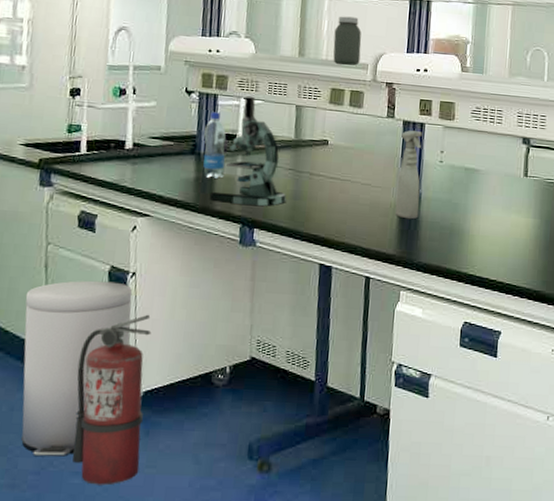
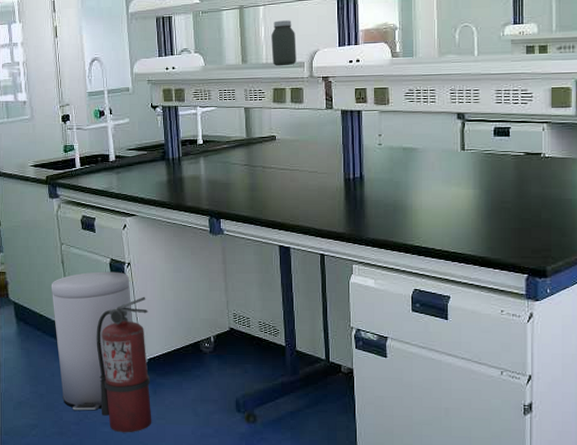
bottle: present [203,112,226,178] -> none [171,122,191,179]
microscope: present [209,96,287,206] -> none [181,104,245,200]
spray bottle: present [395,130,422,220] -> none [341,119,363,200]

